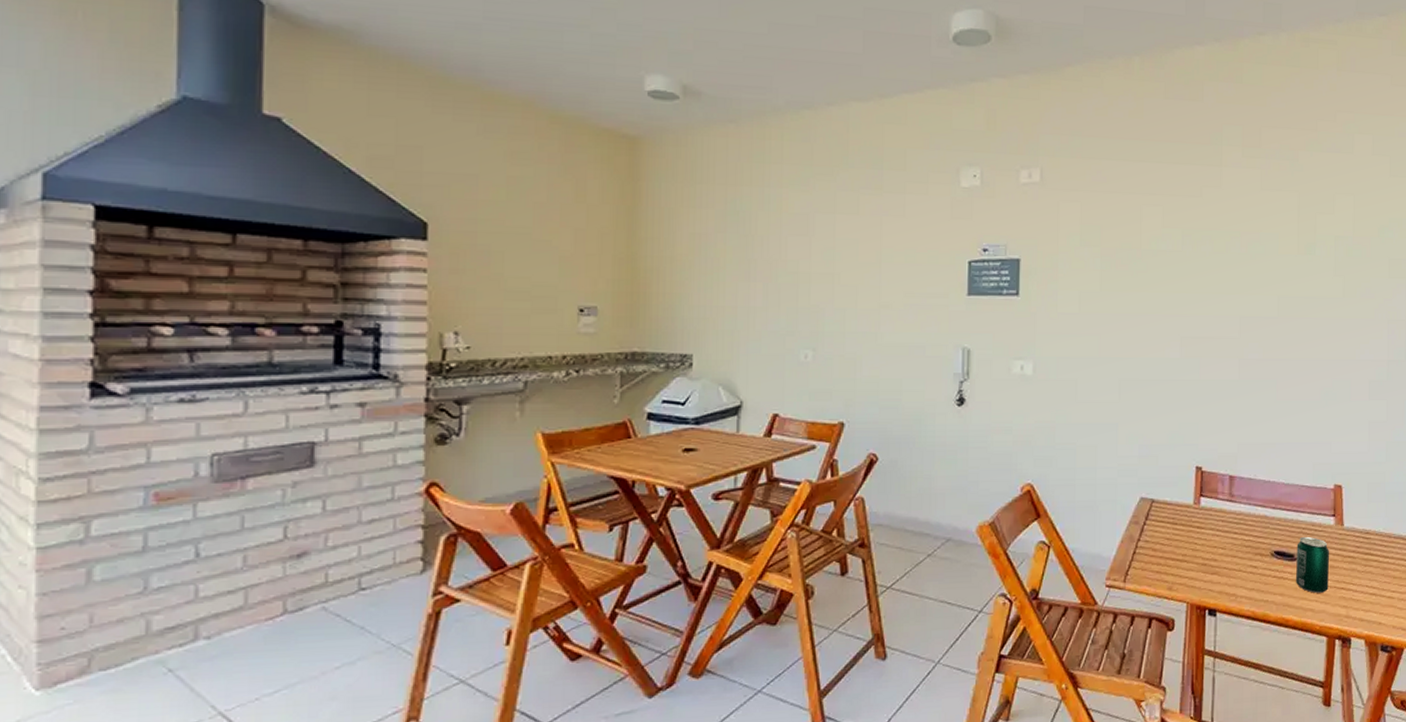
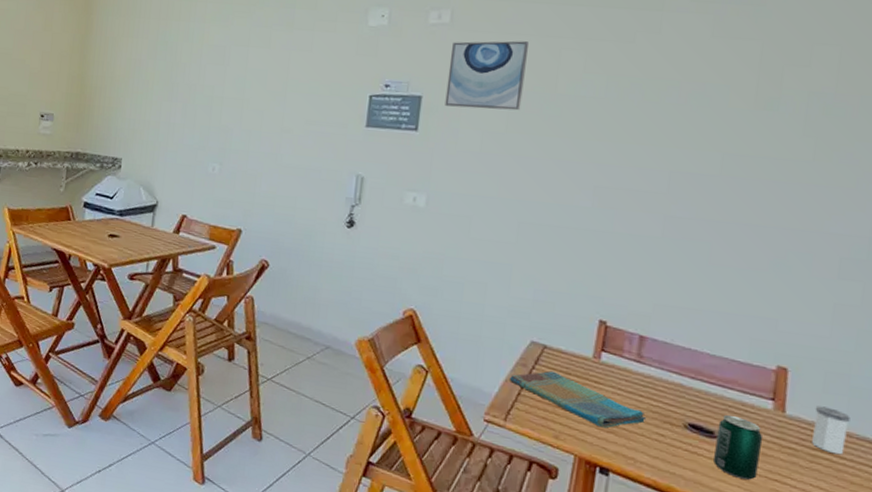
wall art: none [1042,198,1113,269] -> present [445,40,528,111]
dish towel: none [1124,524,1242,571] -> present [508,371,647,428]
salt shaker: none [1364,514,1388,555] -> present [812,406,851,455]

